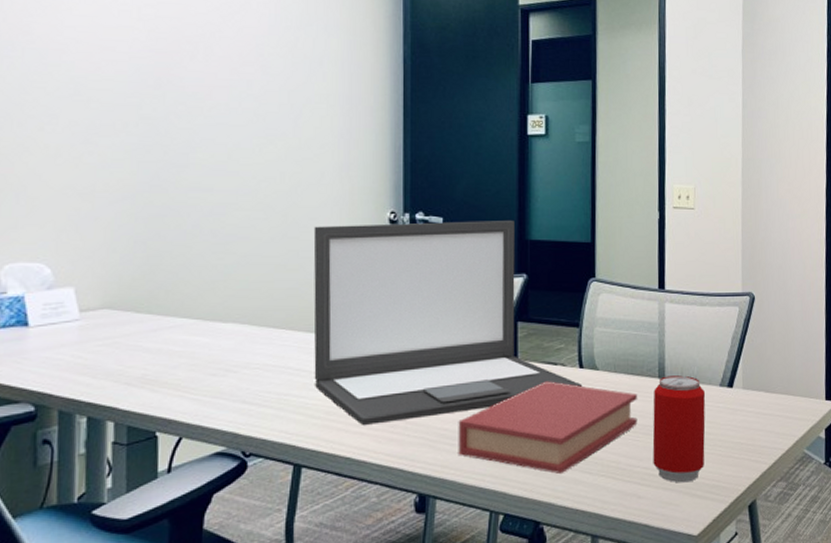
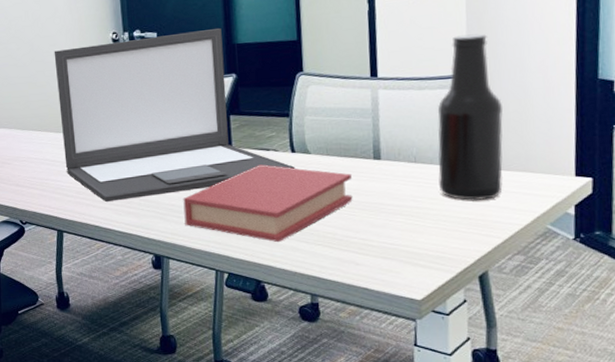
beverage can: present [652,375,706,483] -> none [368,156,428,253]
beer bottle: none [715,253,771,424] -> present [437,33,504,200]

